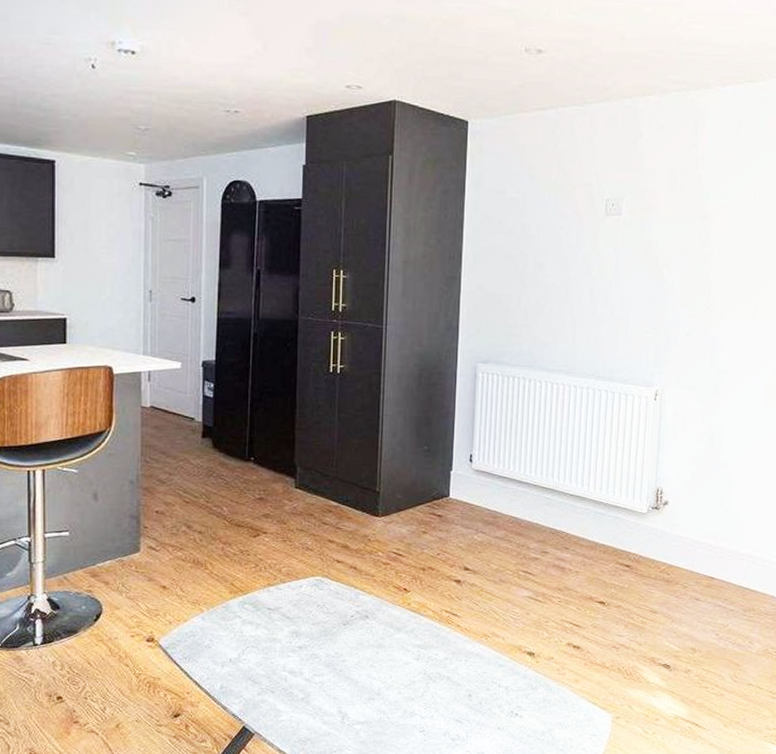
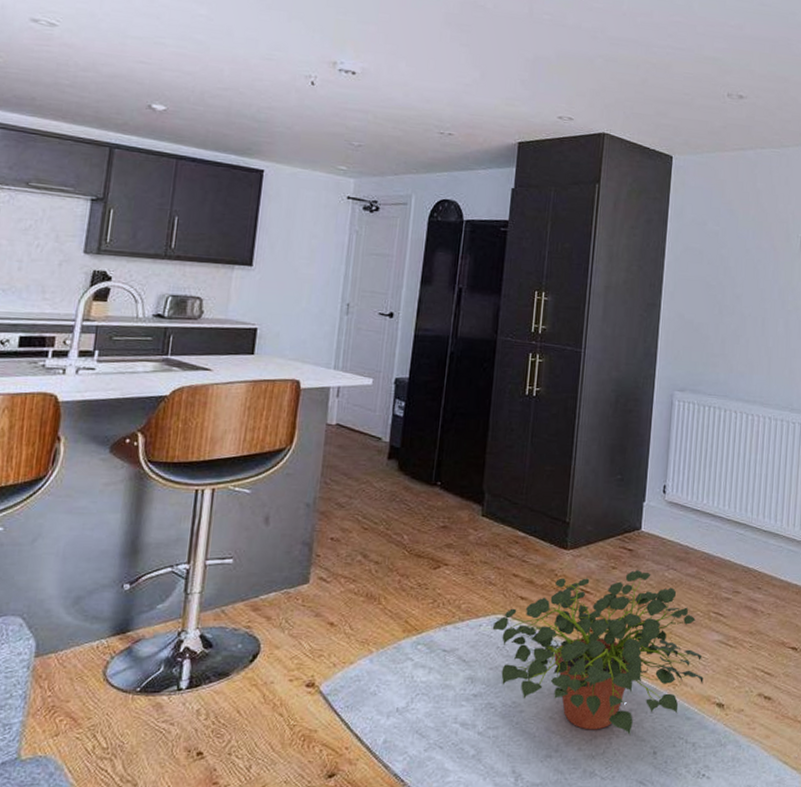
potted plant: none [312,534,514,682] -> present [492,570,704,736]

